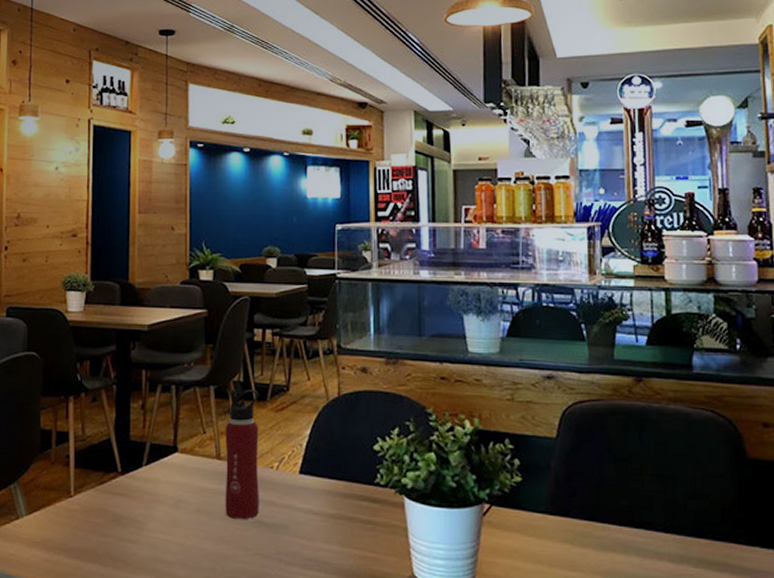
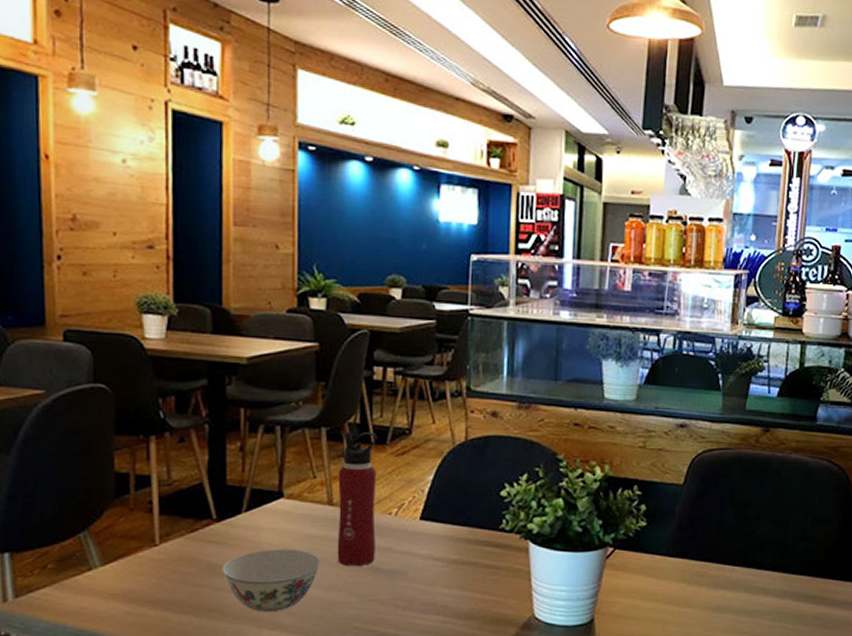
bowl: none [125,501,210,564] -> present [222,549,320,612]

